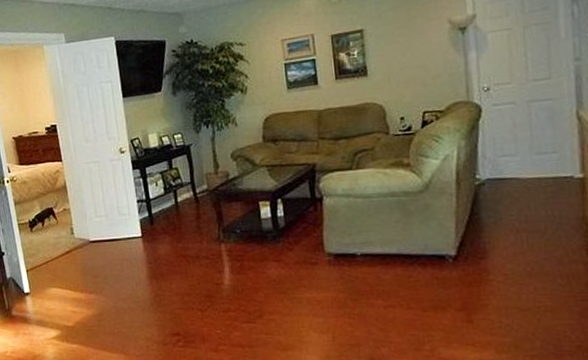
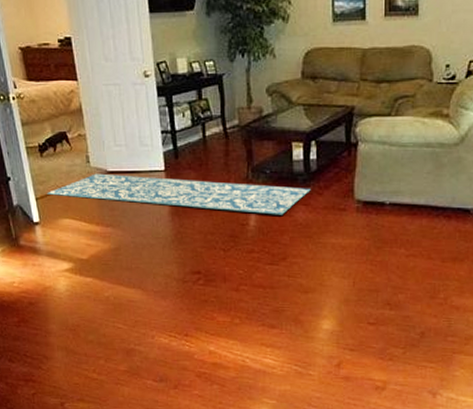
rug: none [36,243,281,273] -> present [47,173,311,215]

